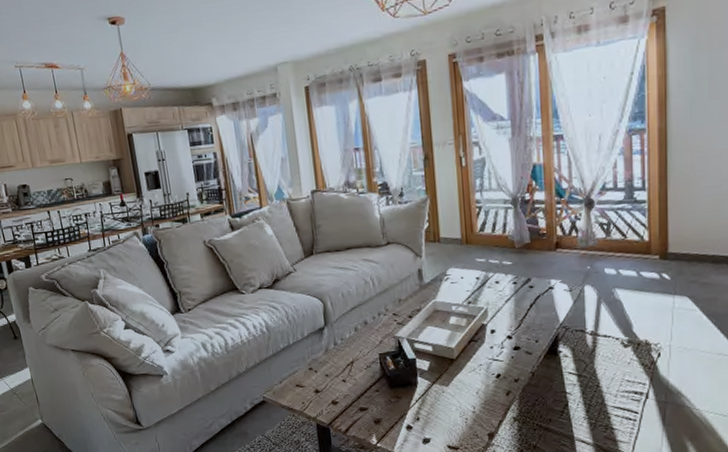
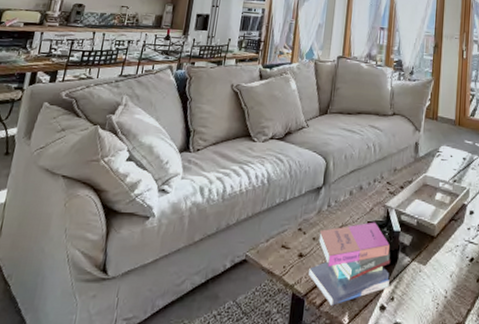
books: none [328,353,413,430] -> present [308,222,391,306]

